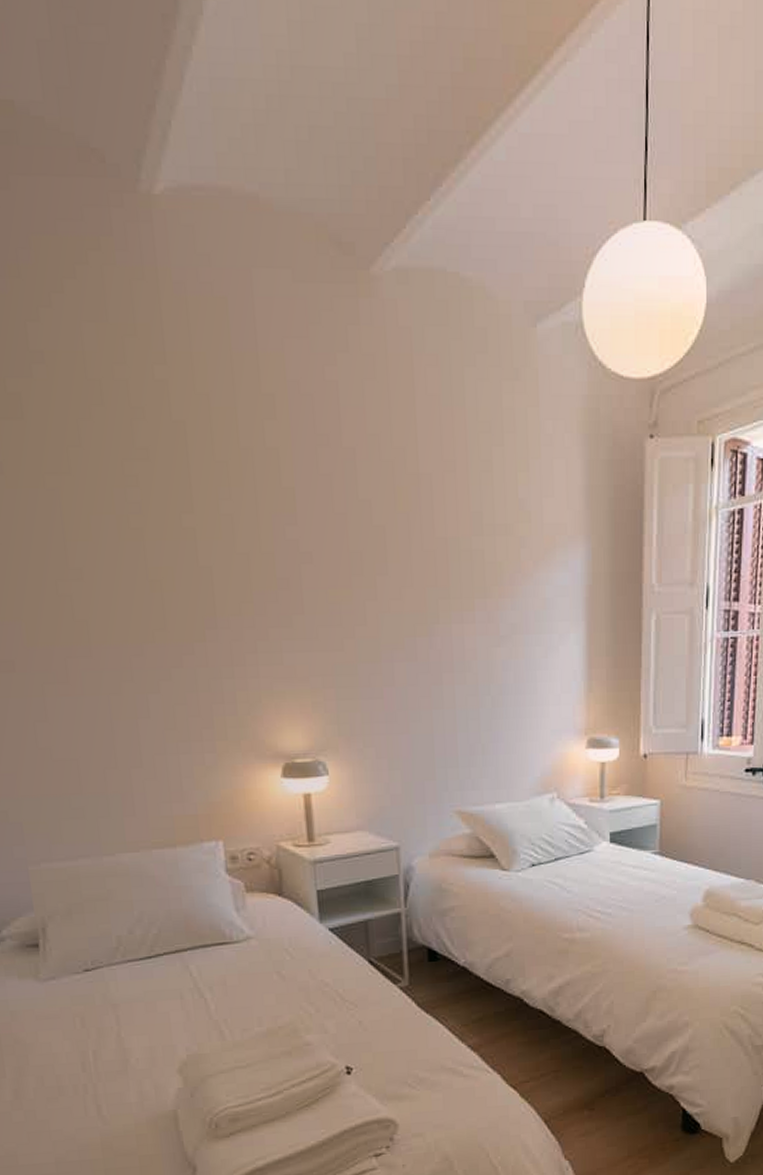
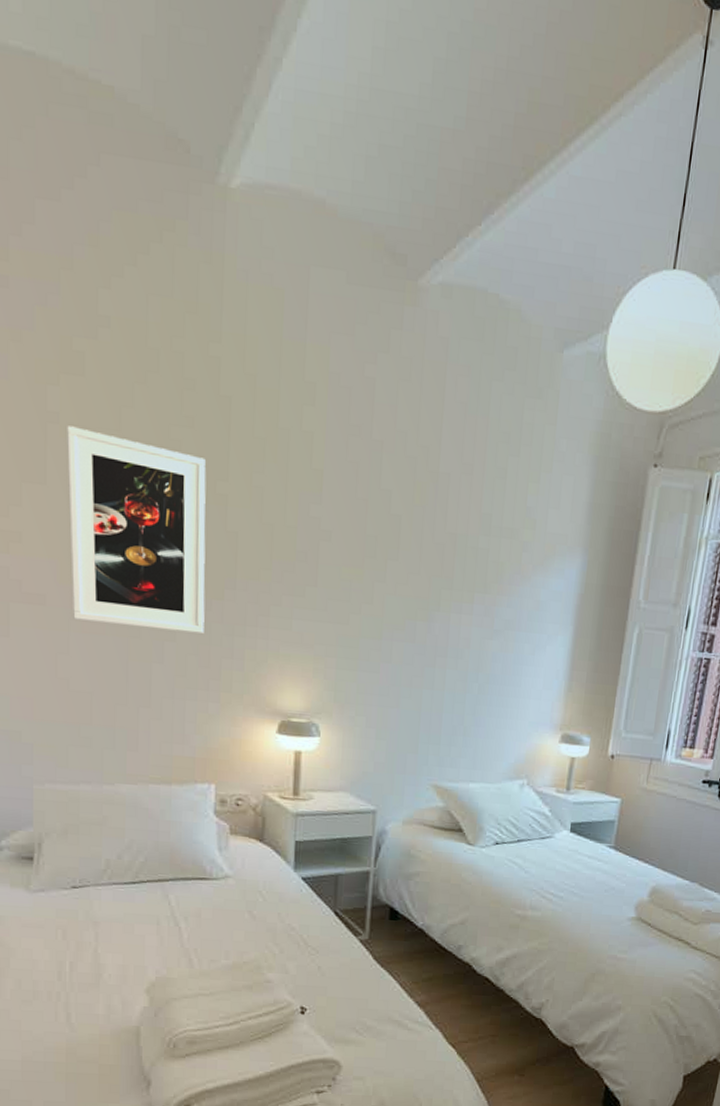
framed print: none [12,475,189,683] -> present [67,426,207,634]

